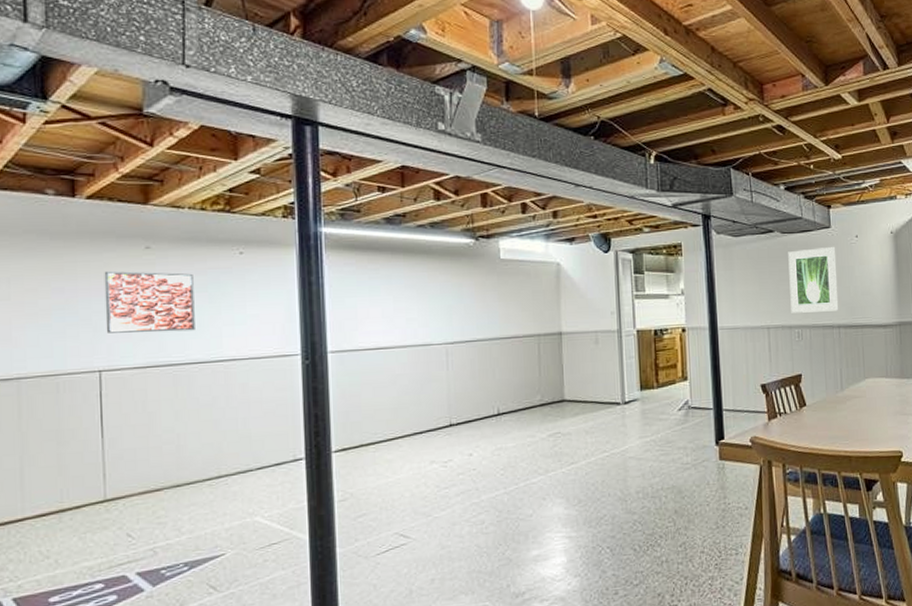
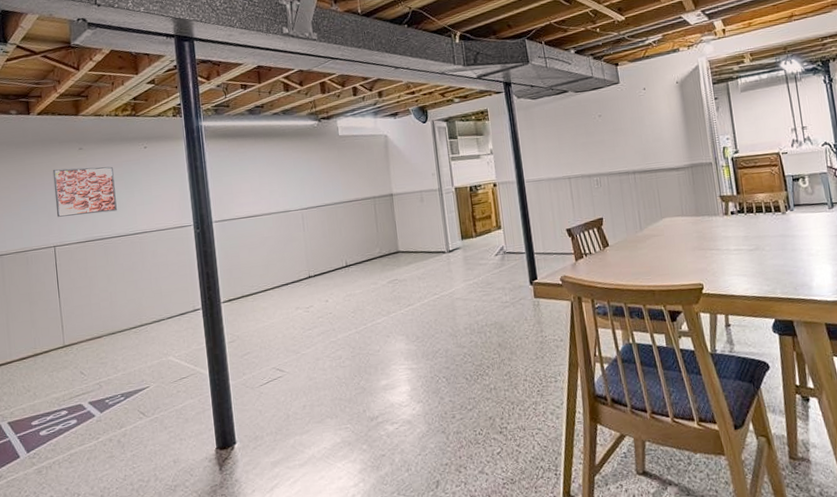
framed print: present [788,246,839,313] -> none [582,100,633,163]

